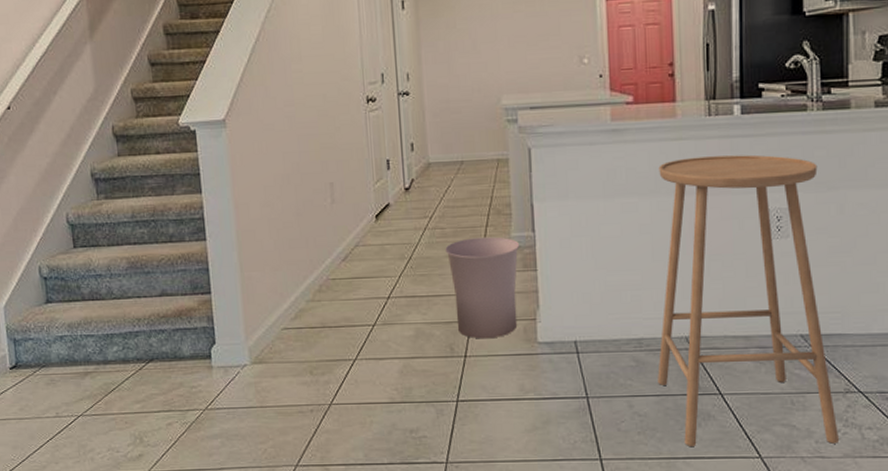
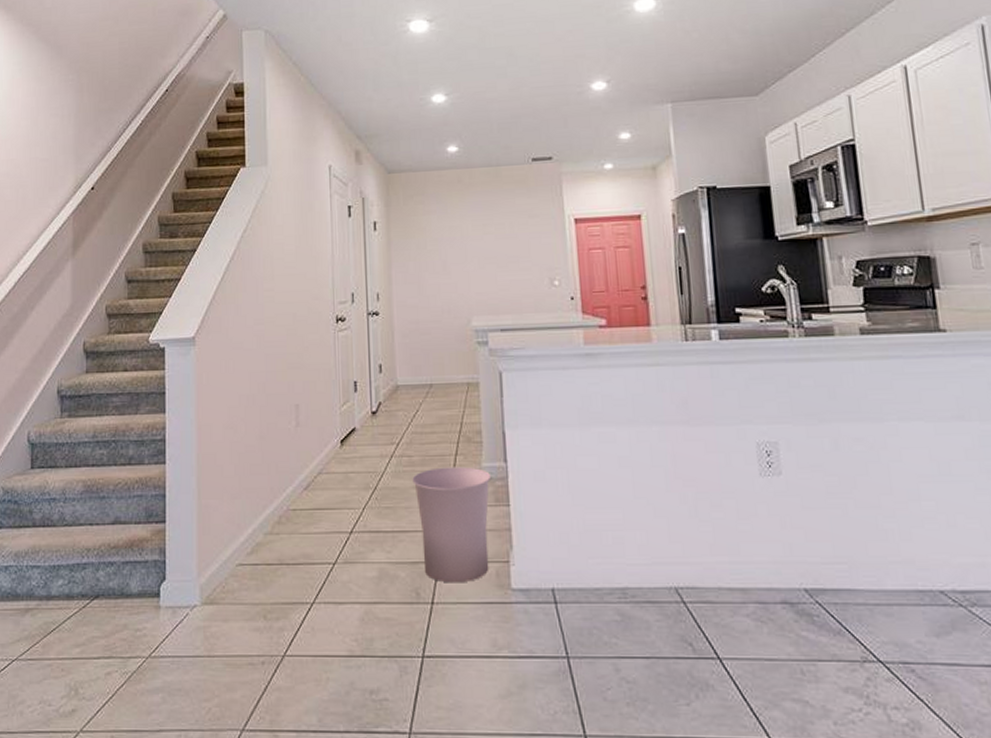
stool: present [658,155,839,446] -> none [636,383,861,726]

